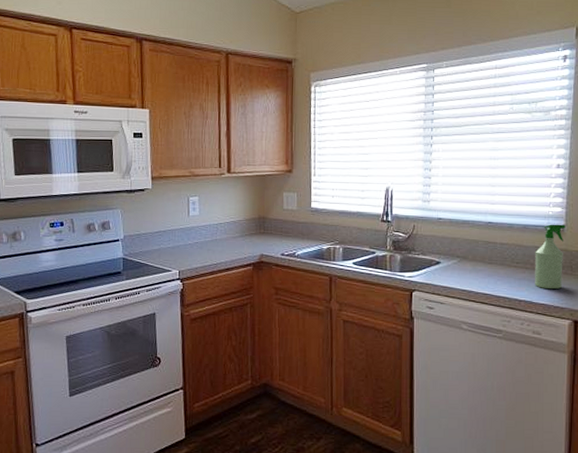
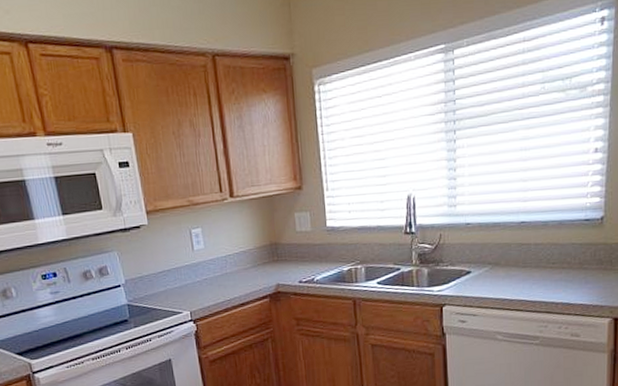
spray bottle: present [535,224,566,289] -> none [572,215,605,288]

